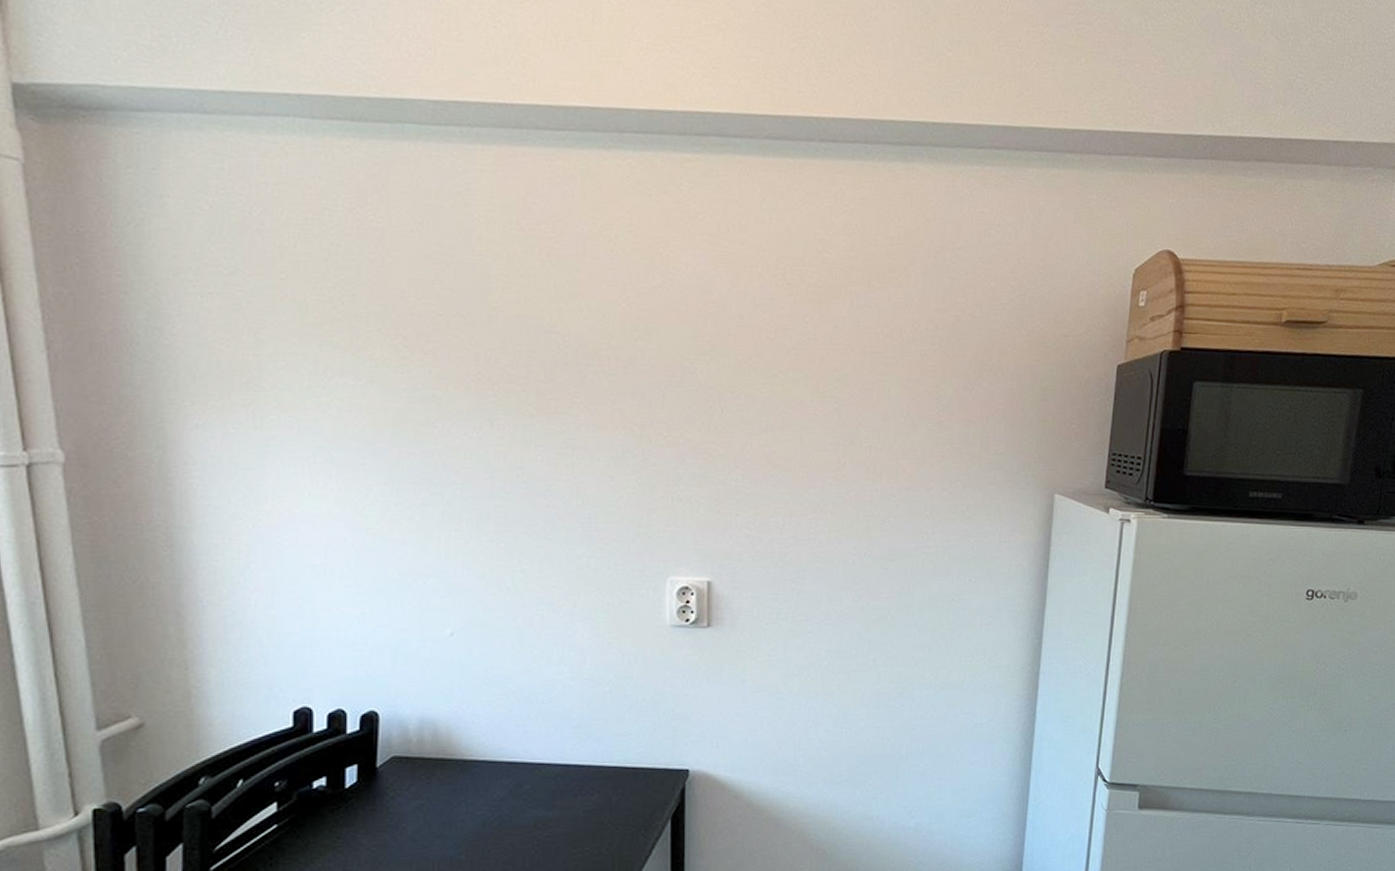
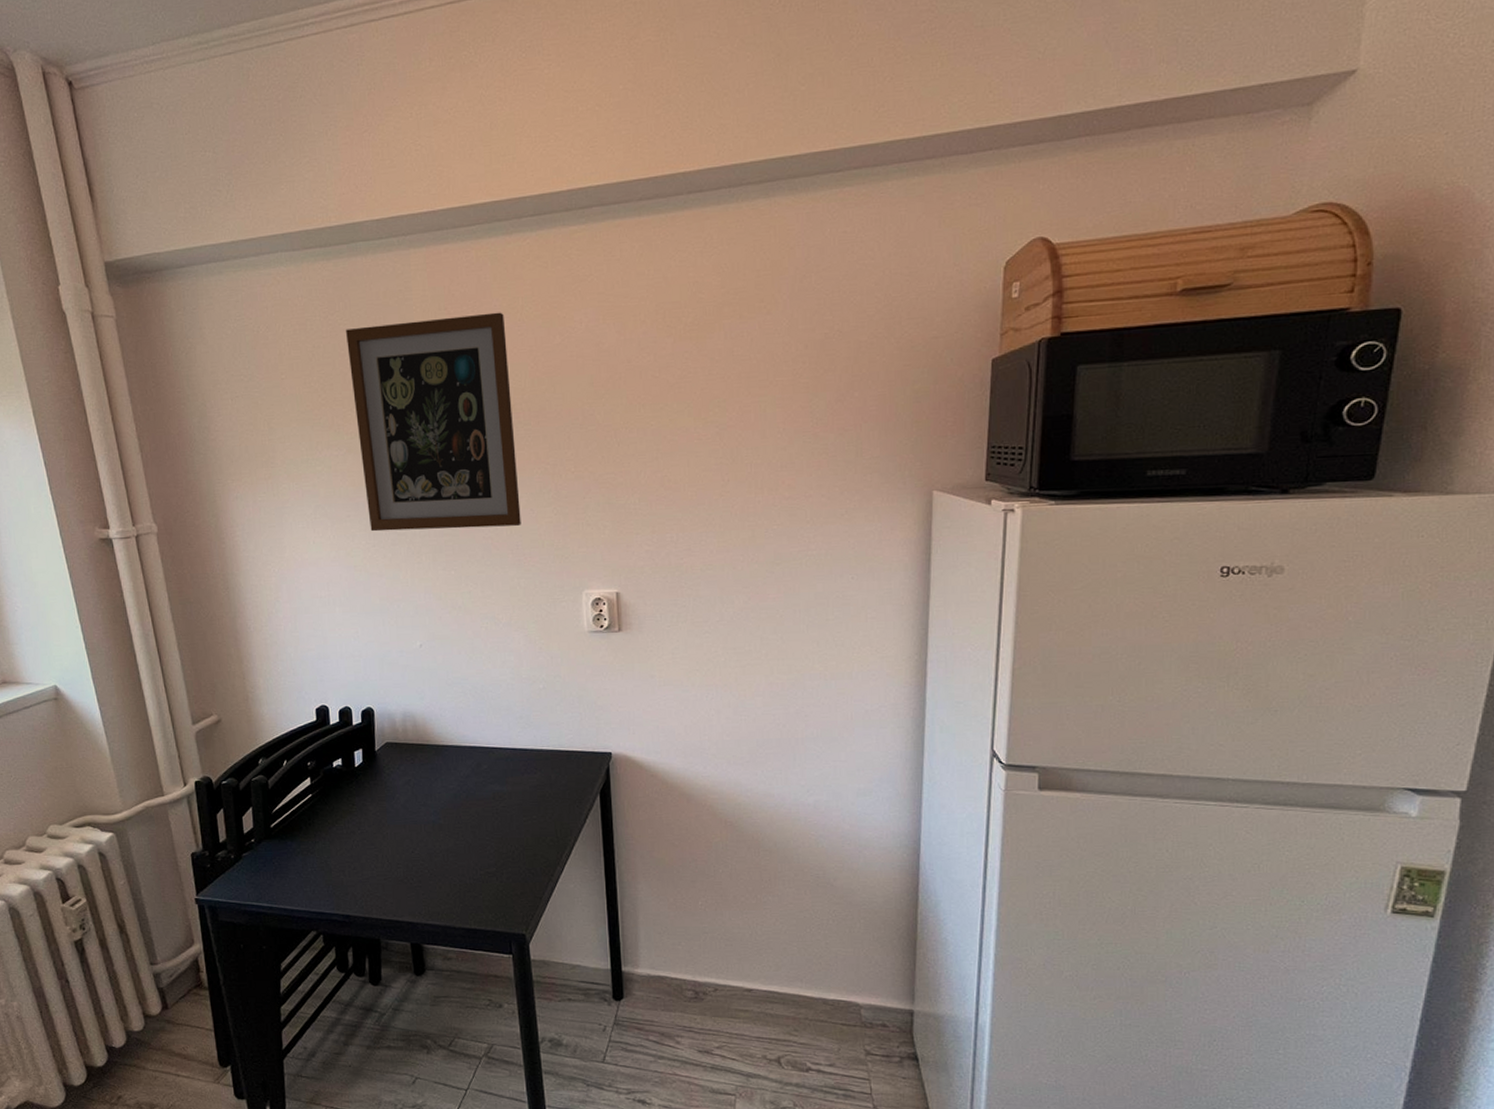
wall art: none [380,228,597,494] -> present [346,312,521,532]

